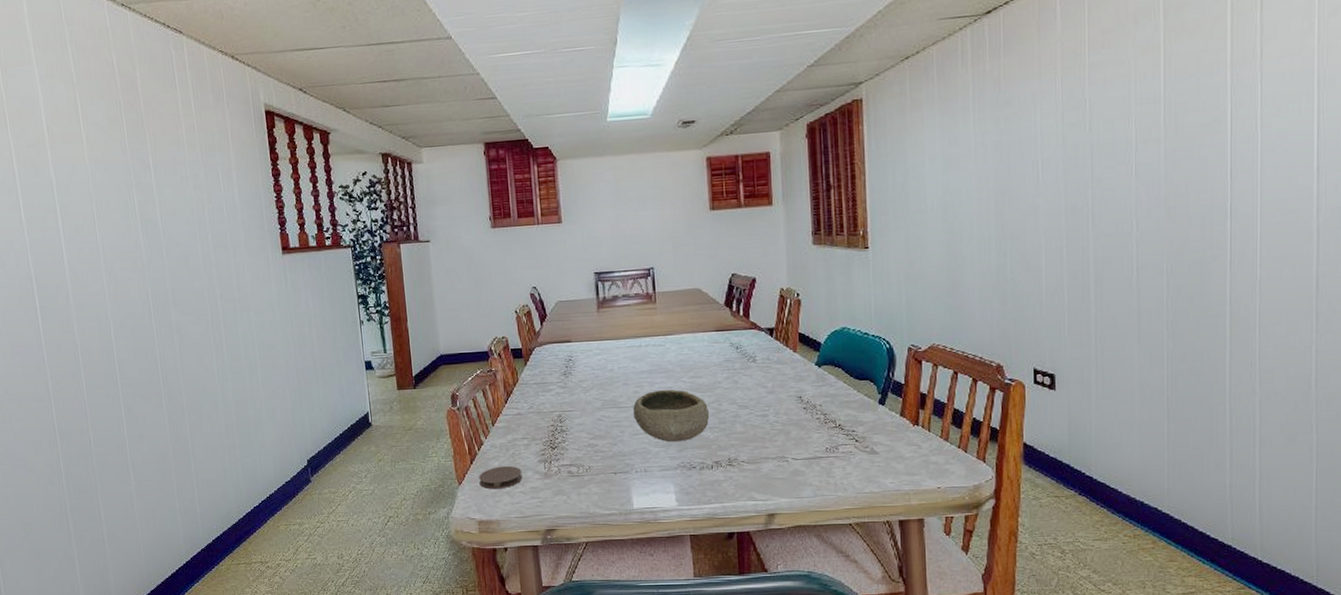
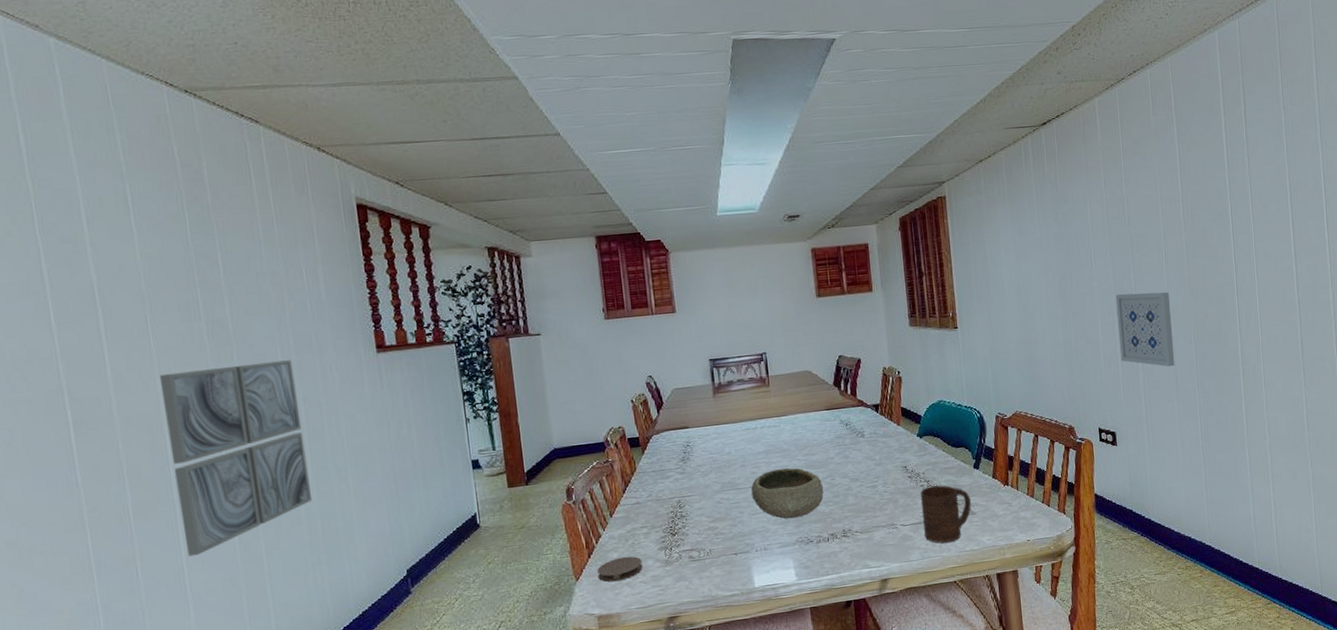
wall art: none [104,258,227,431] -> present [159,360,312,557]
cup: none [815,419,874,482] -> present [920,485,971,543]
wall art: none [1066,212,1139,302] -> present [1115,292,1175,367]

